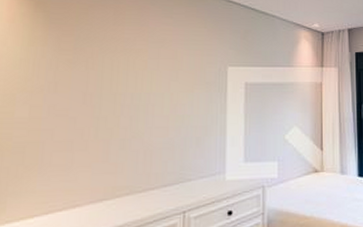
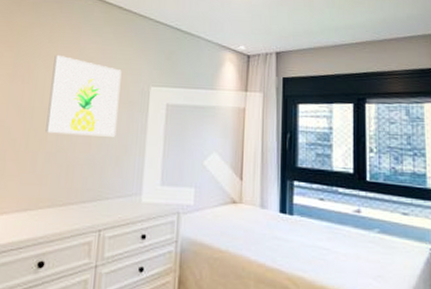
wall art: none [117,37,197,120] -> present [45,54,122,137]

